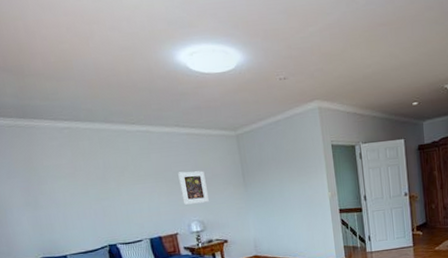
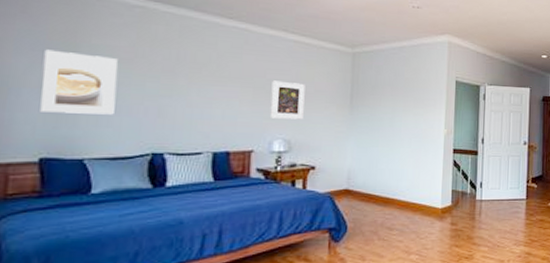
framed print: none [17,174,75,224] -> present [40,49,118,115]

